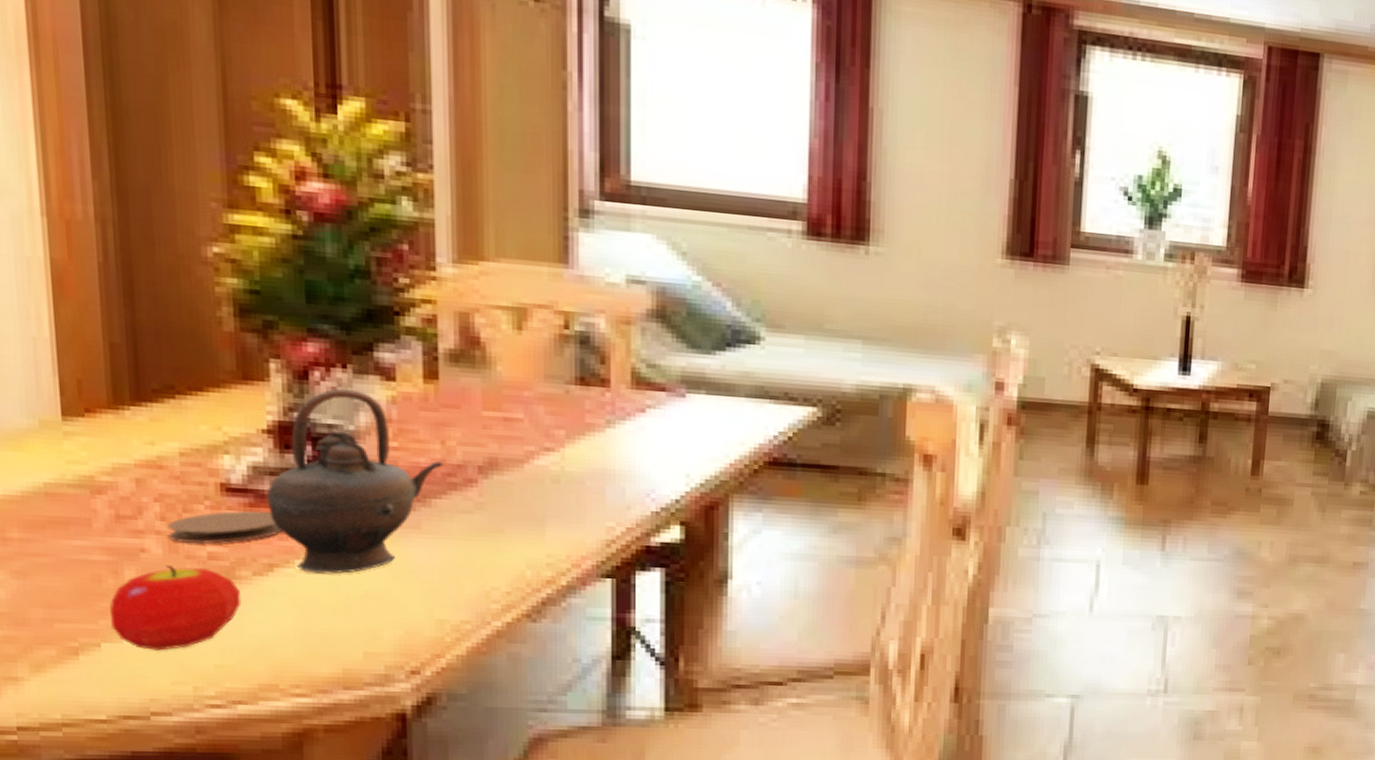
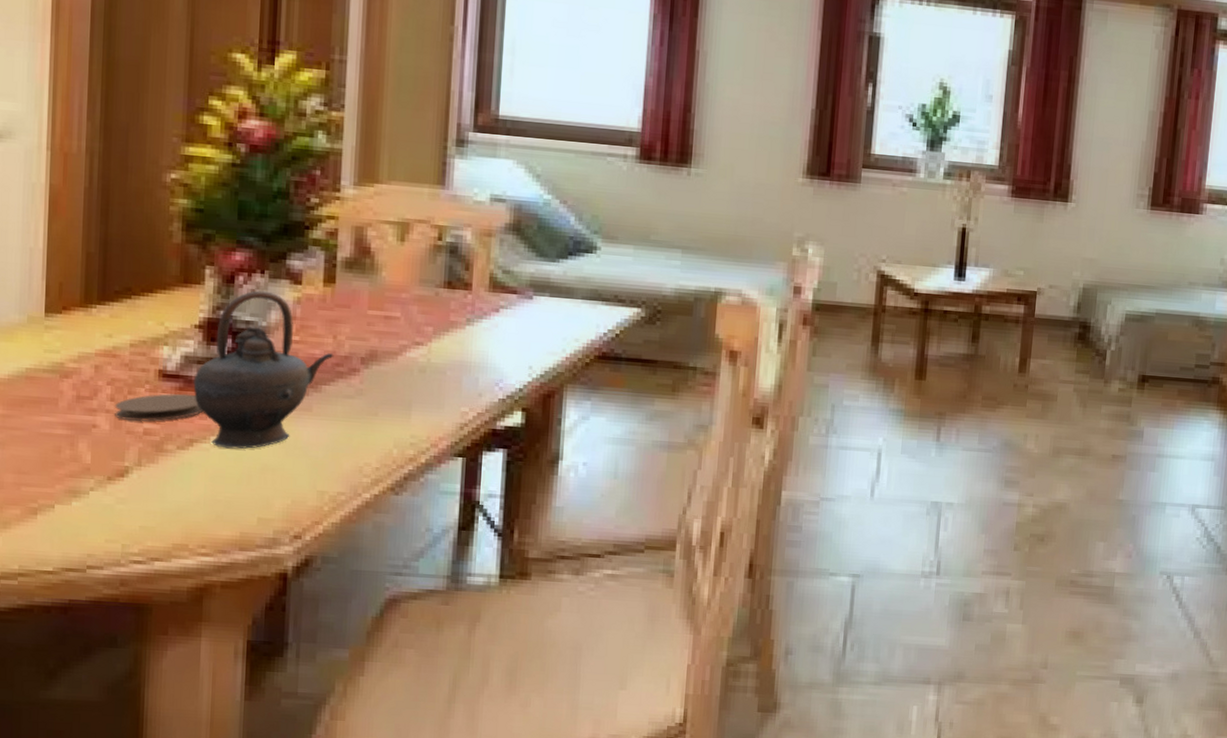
fruit: present [110,564,242,651] -> none [64,438,166,513]

